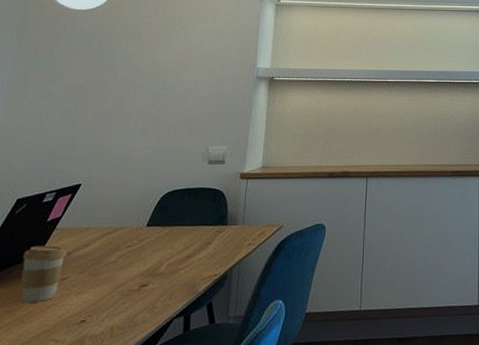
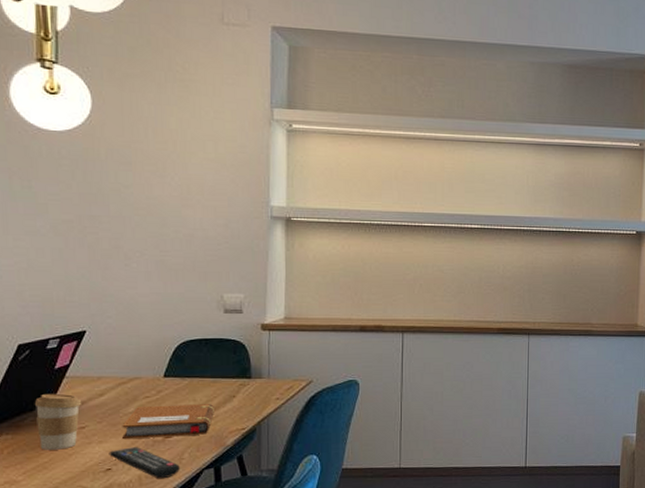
remote control: none [85,297,152,330] -> present [109,447,180,479]
notebook: none [100,251,190,290] -> present [122,404,214,440]

